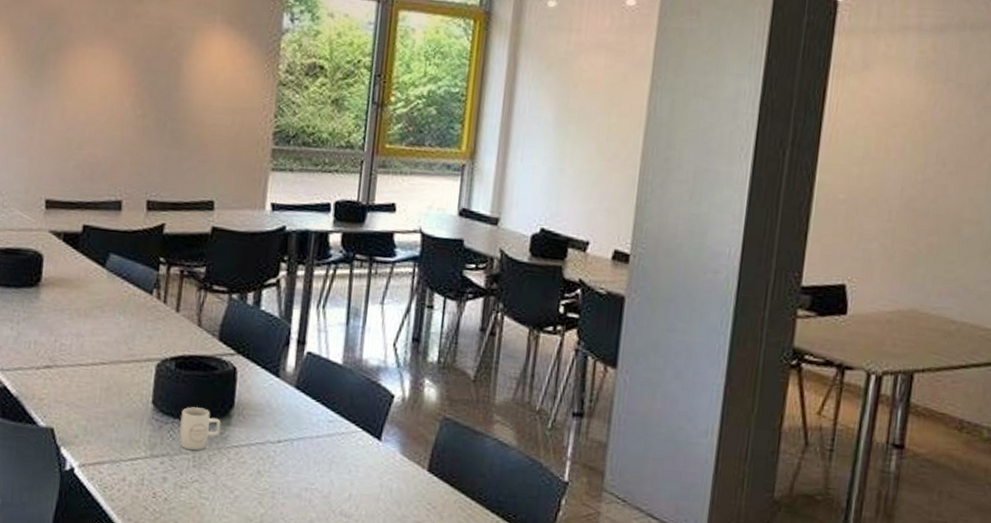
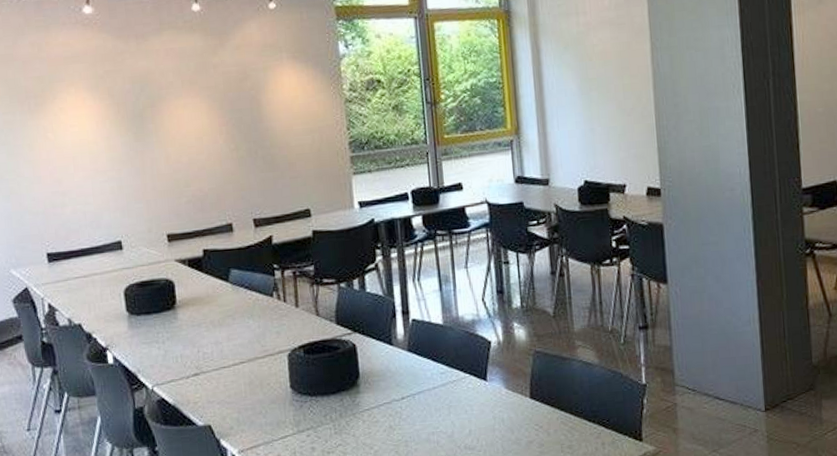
mug: present [179,406,222,451] -> none [316,382,353,421]

